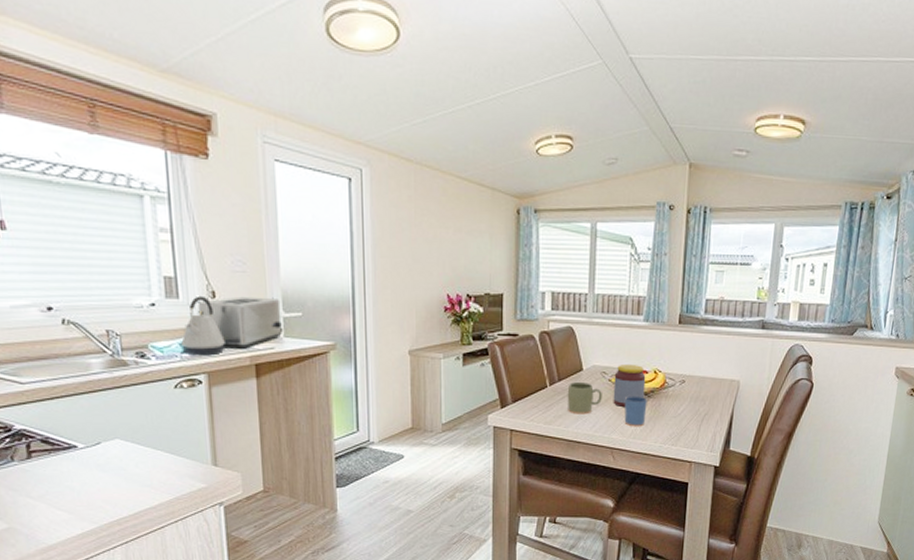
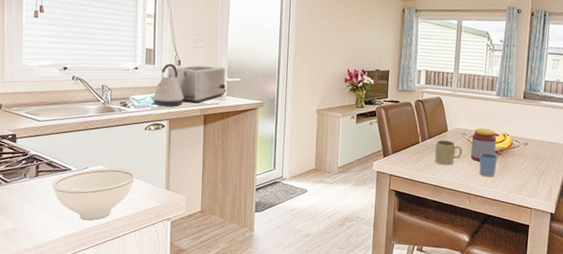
bowl: none [51,442,170,512] -> present [52,168,136,221]

